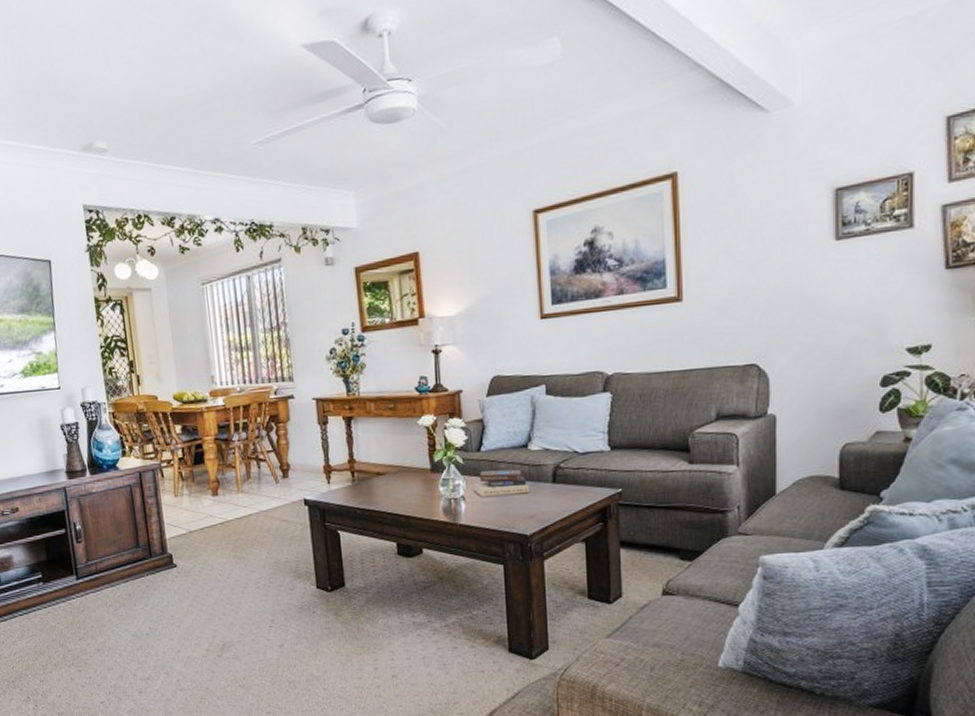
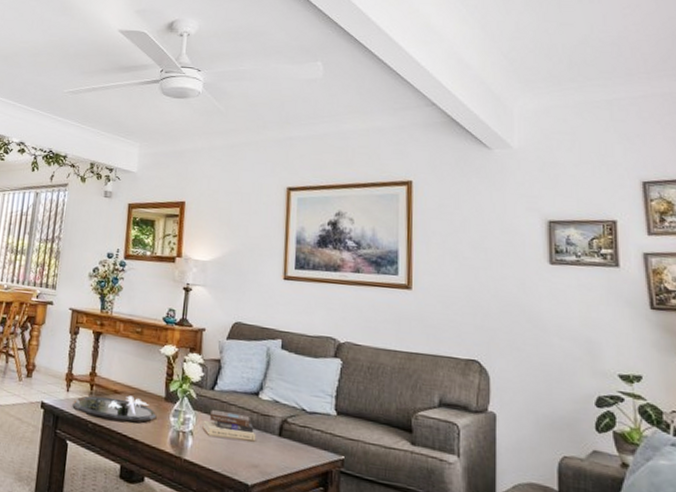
decorative tray: none [336,474,425,504] -> present [72,396,157,424]

